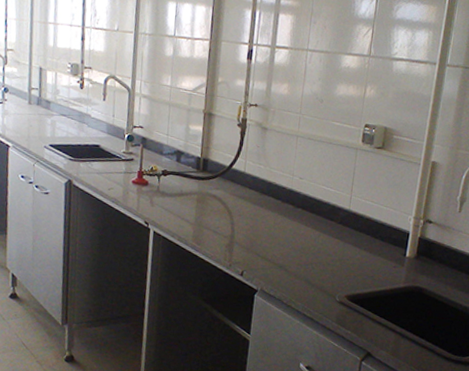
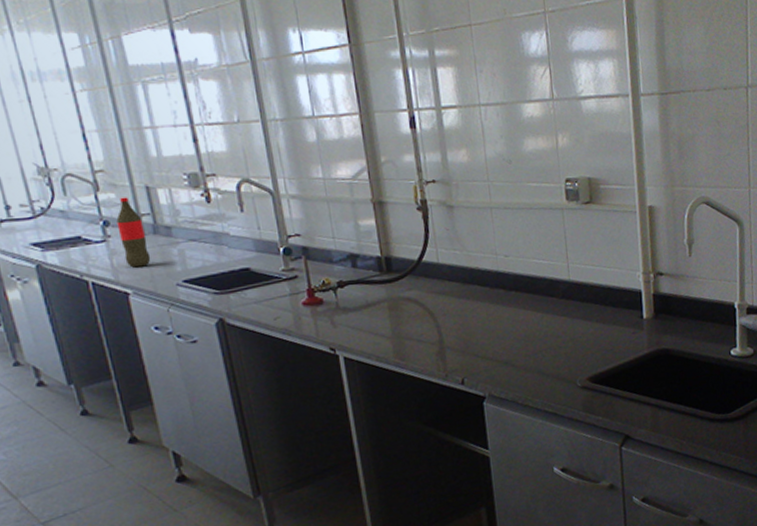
bottle: none [13,72,32,128] -> present [116,197,151,268]

